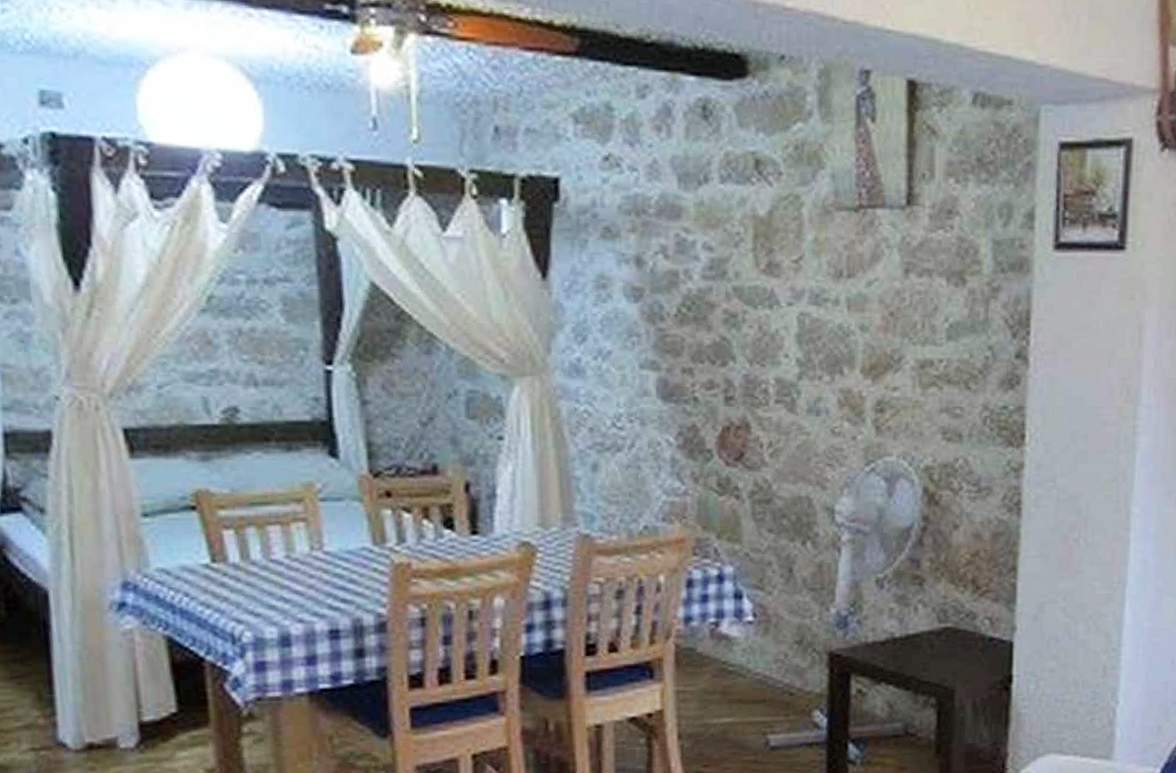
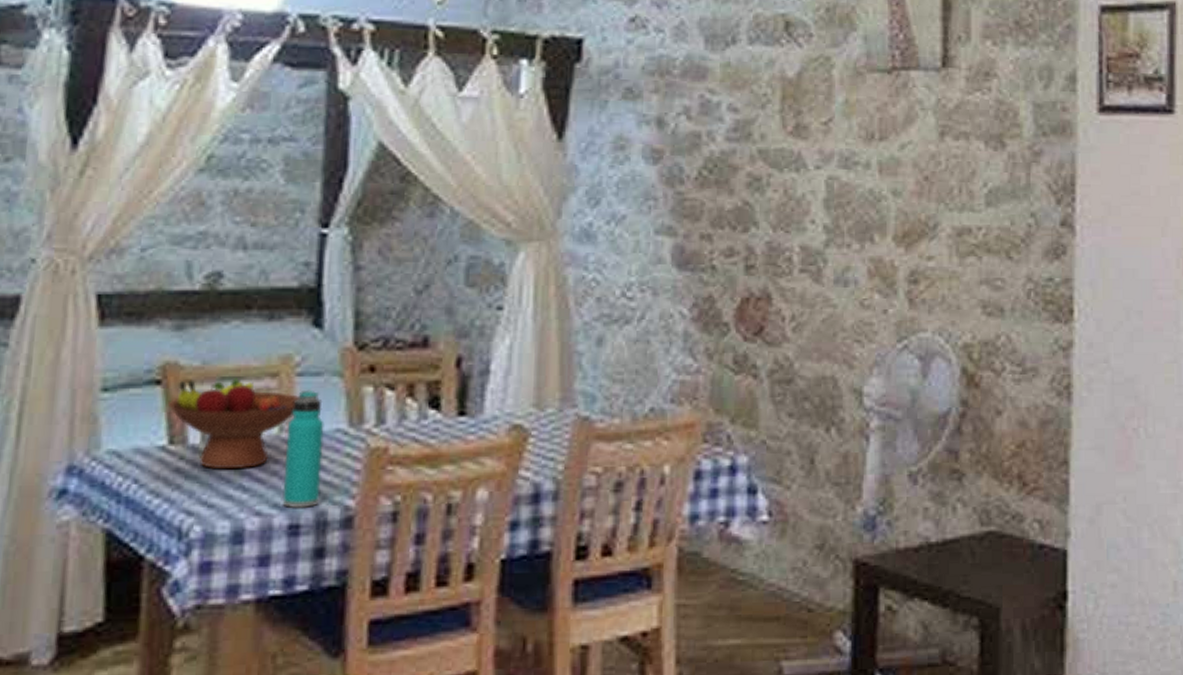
fruit bowl: none [206,503,326,584] -> present [168,378,301,470]
water bottle: none [317,513,355,616] -> present [282,389,324,509]

